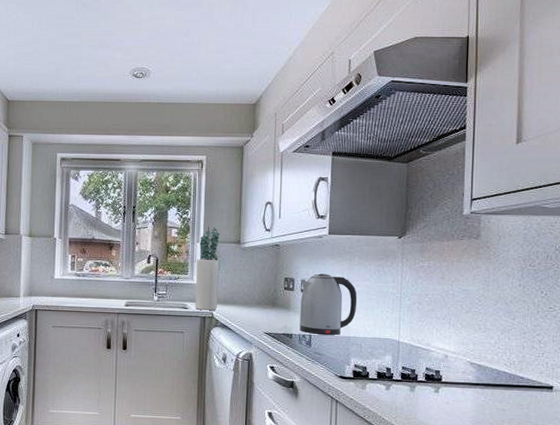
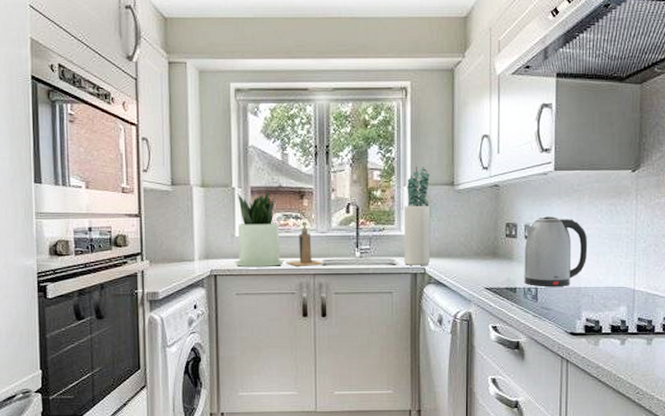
planter: none [52,242,94,306] -> present [234,191,284,268]
soap dispenser: none [95,268,125,306] -> present [285,221,322,266]

